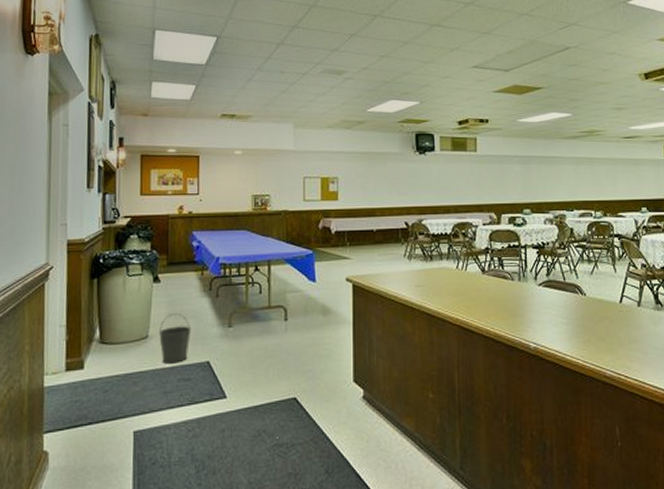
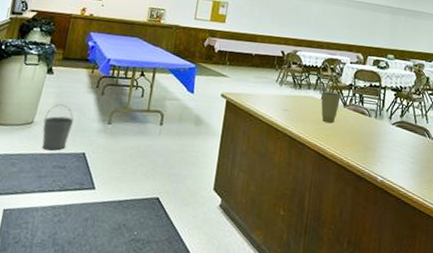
cup: none [455,259,478,294] -> present [320,91,341,123]

